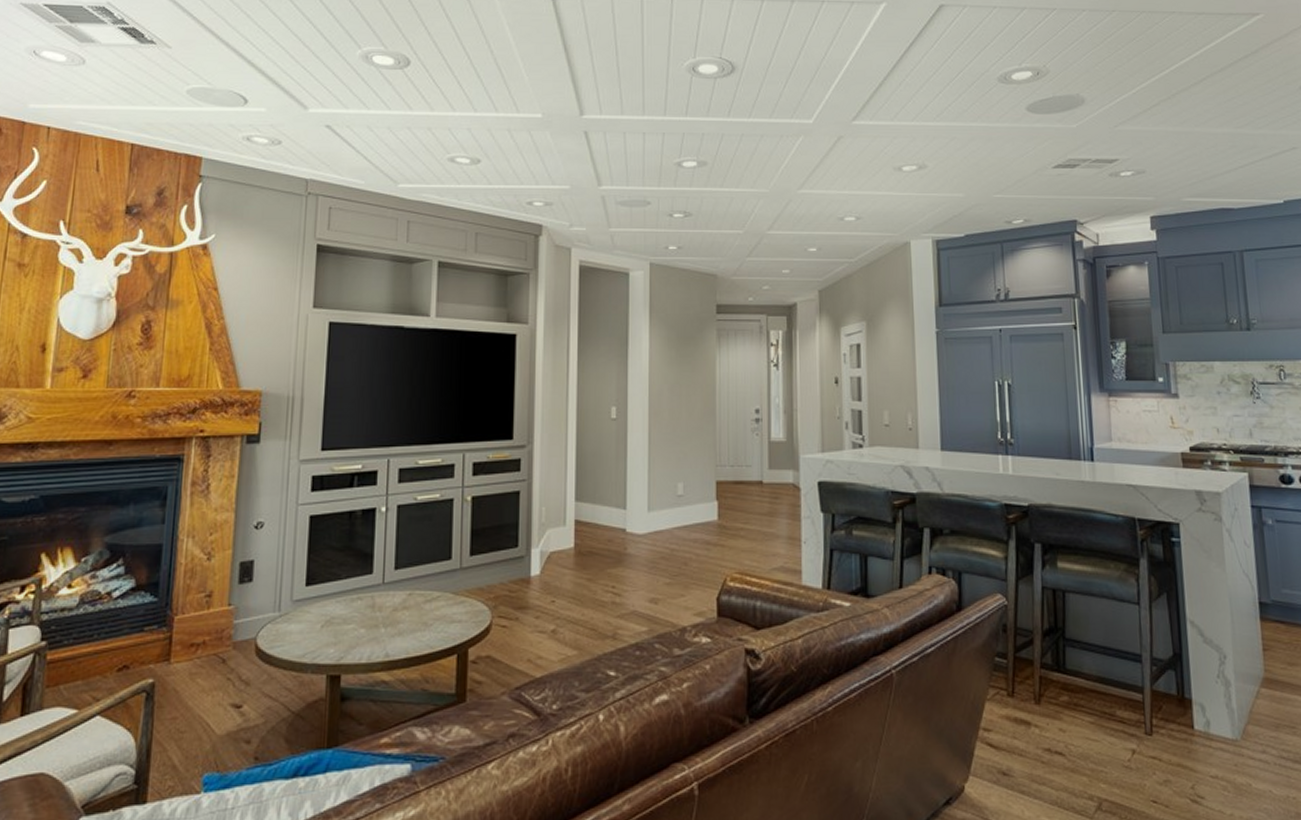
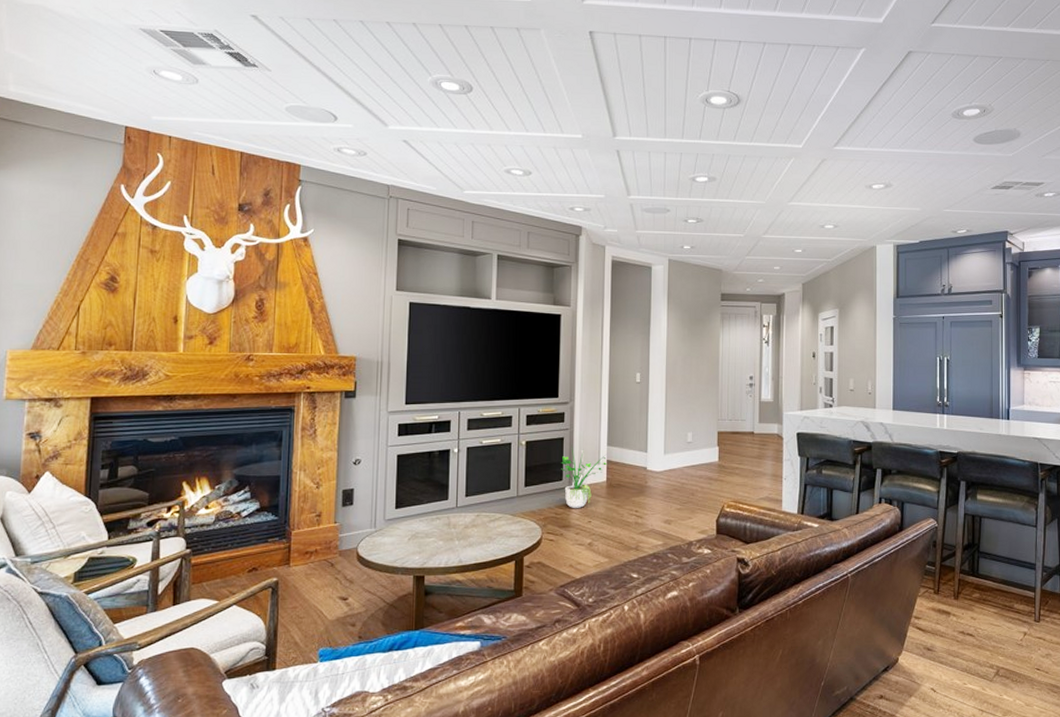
potted plant: none [516,501,576,583] -> present [561,445,608,508]

